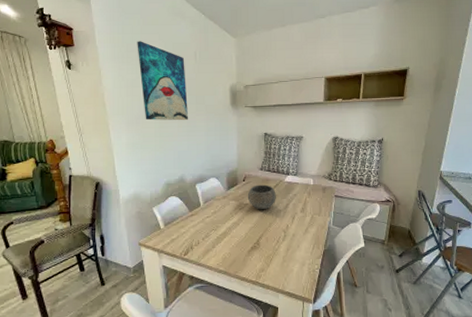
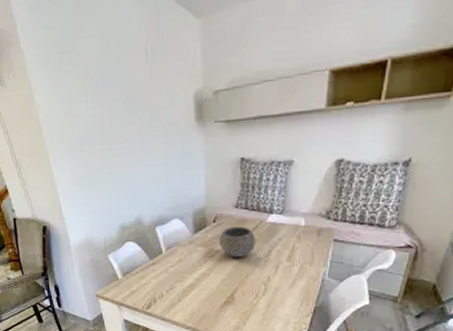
wall art: present [137,41,188,121] -> none [70,36,142,148]

